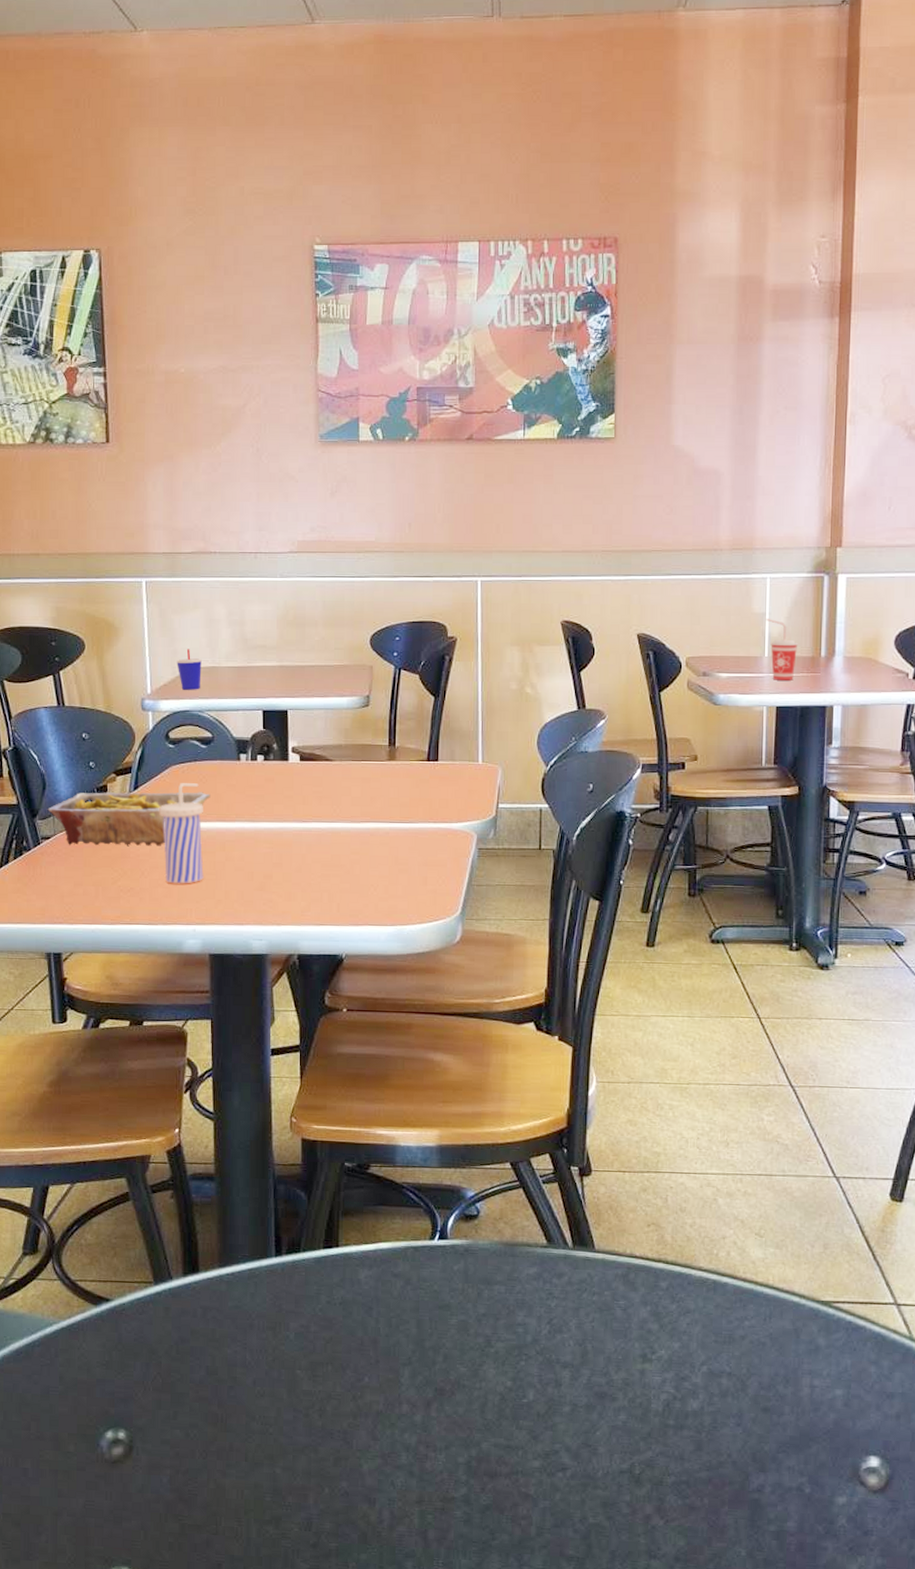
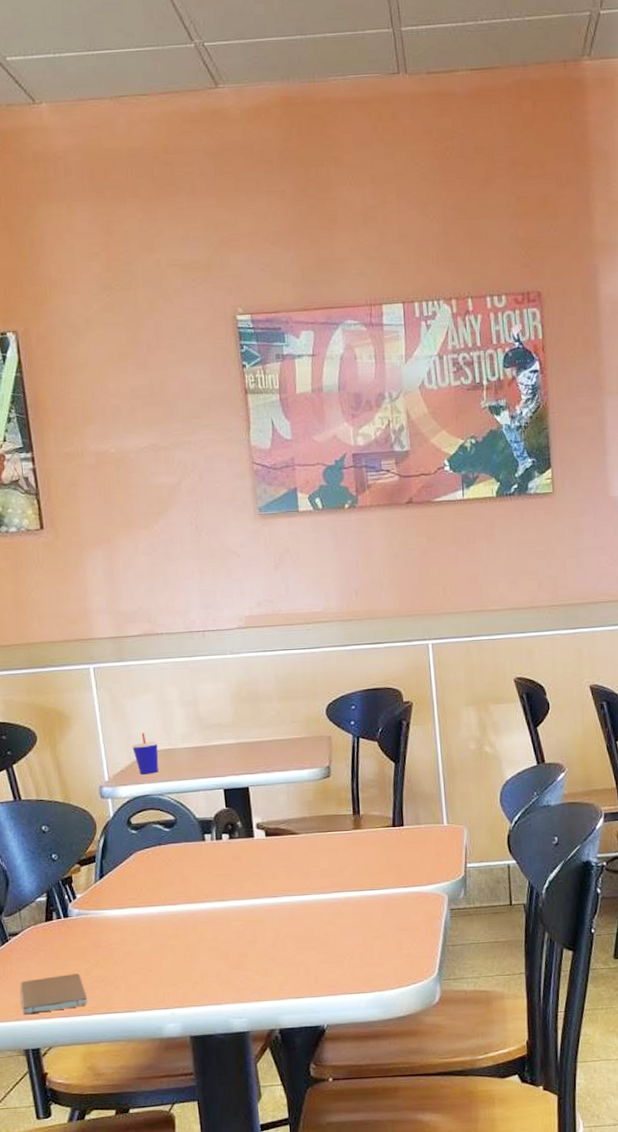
french fries: present [47,792,211,846] -> none [13,875,178,940]
smartphone: none [47,882,112,919] -> present [20,973,88,1015]
beverage cup: present [159,783,204,884] -> none [127,867,178,970]

